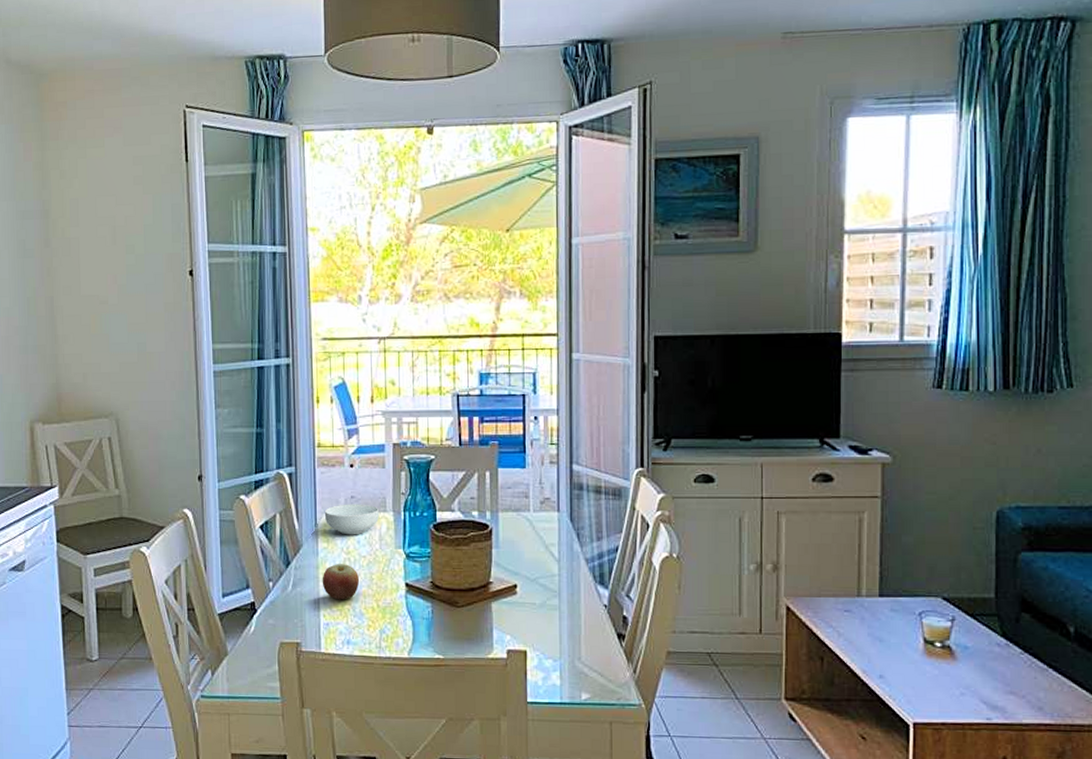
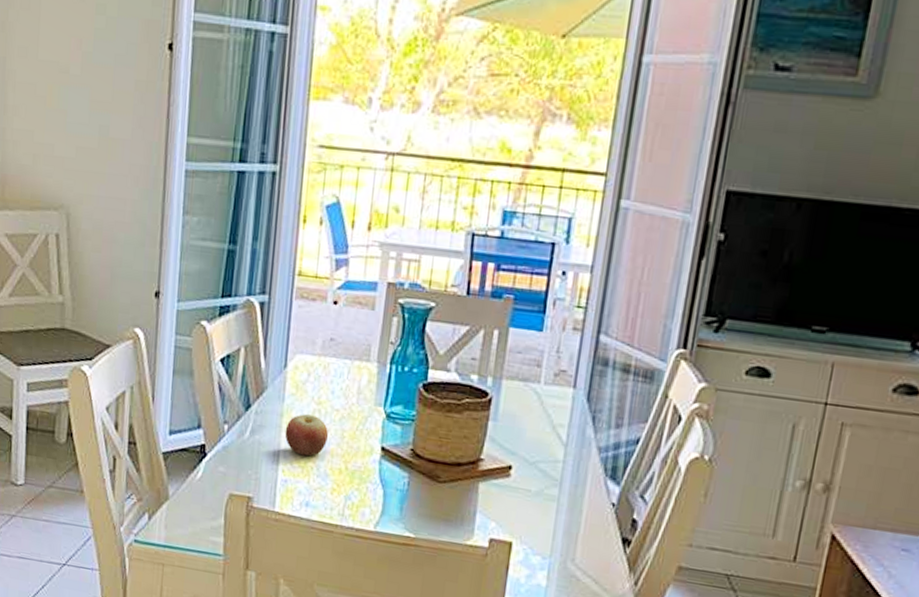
cereal bowl: present [324,504,380,535] -> none [296,346,362,384]

